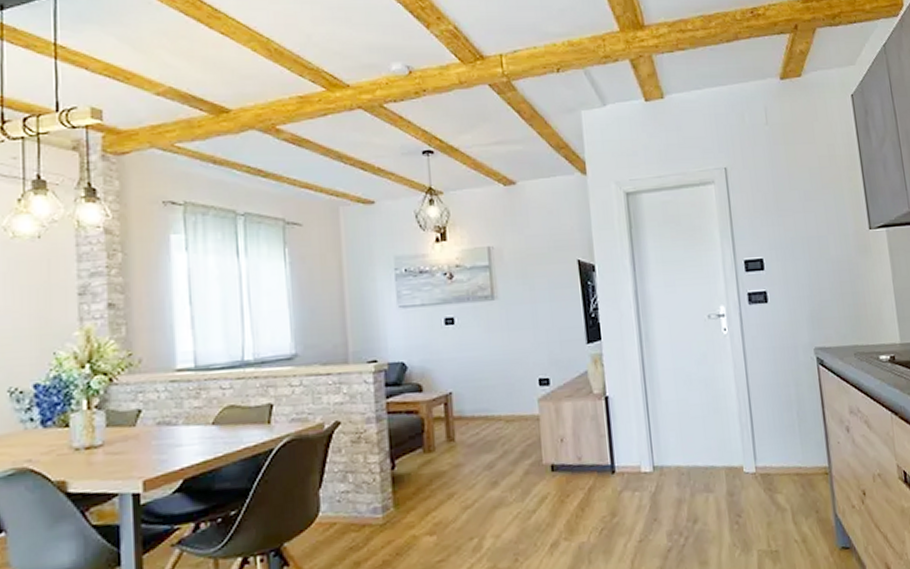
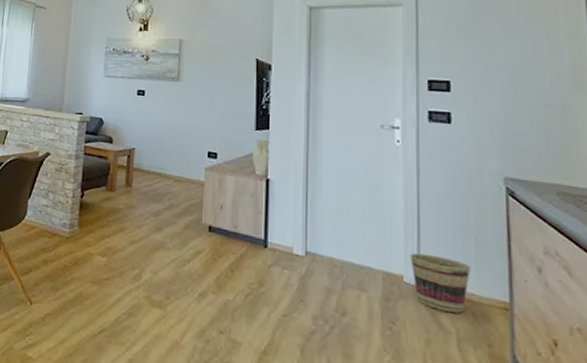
basket: none [746,438,797,491] -> present [410,252,471,314]

